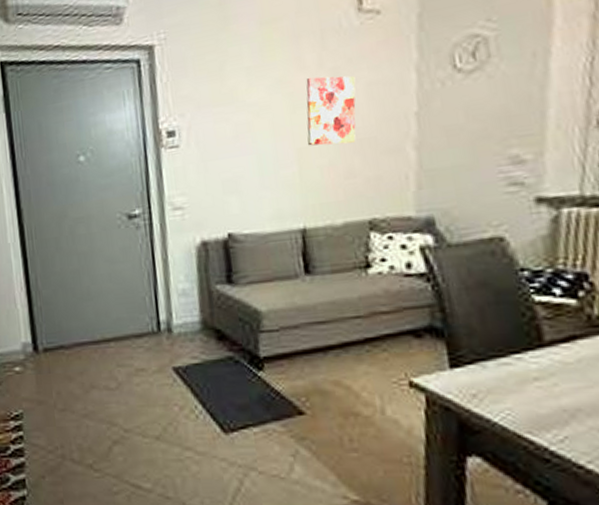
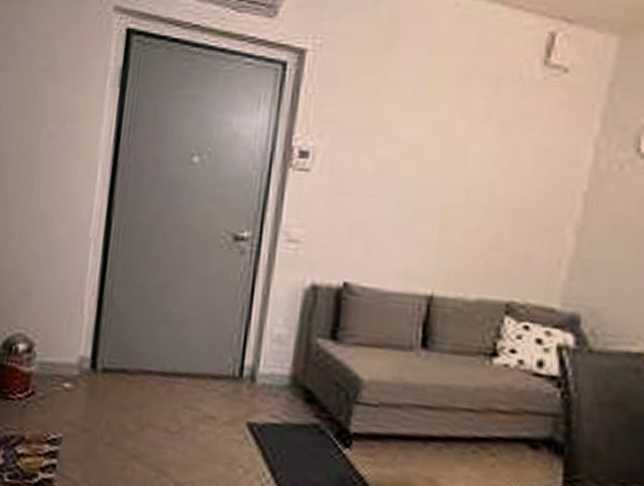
wall art: present [306,76,356,146] -> none [455,125,525,210]

